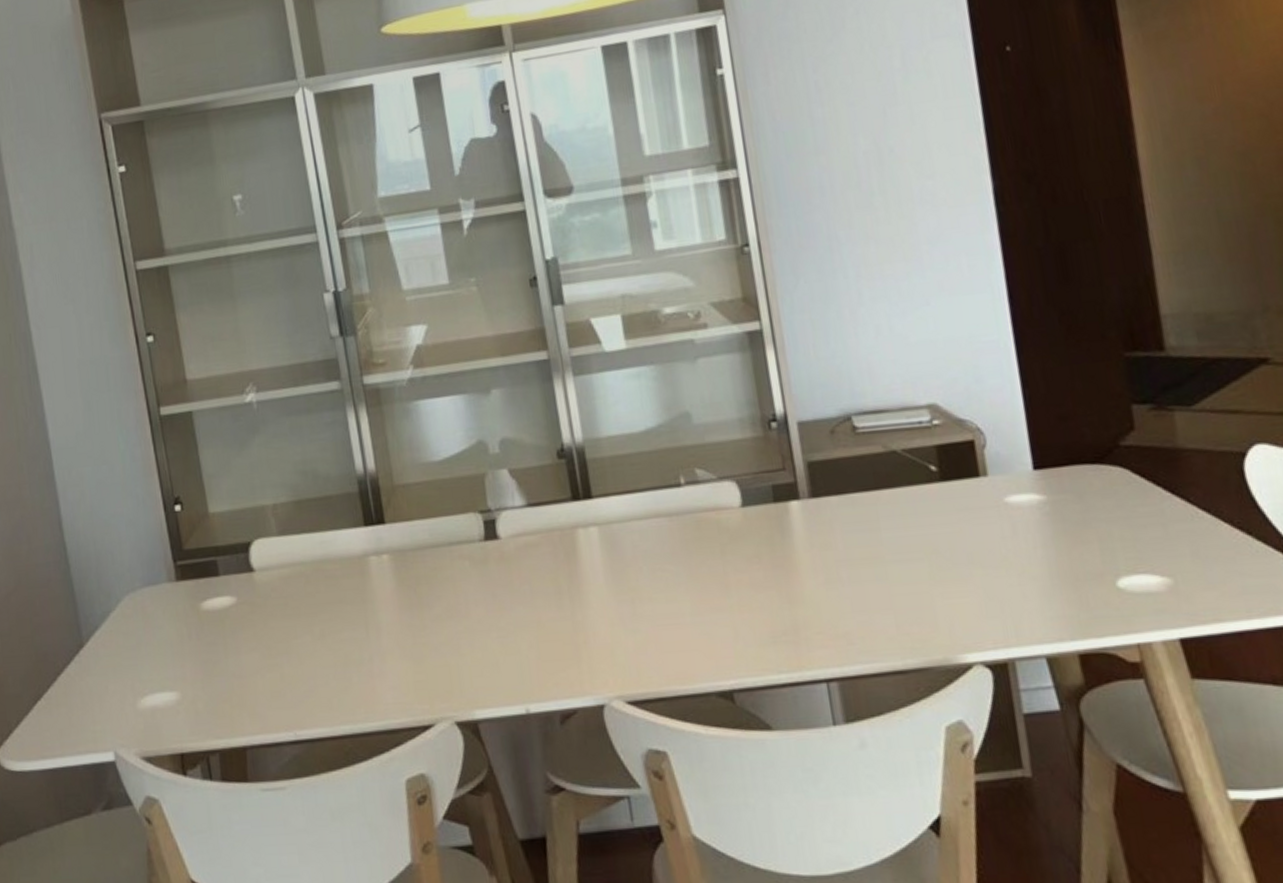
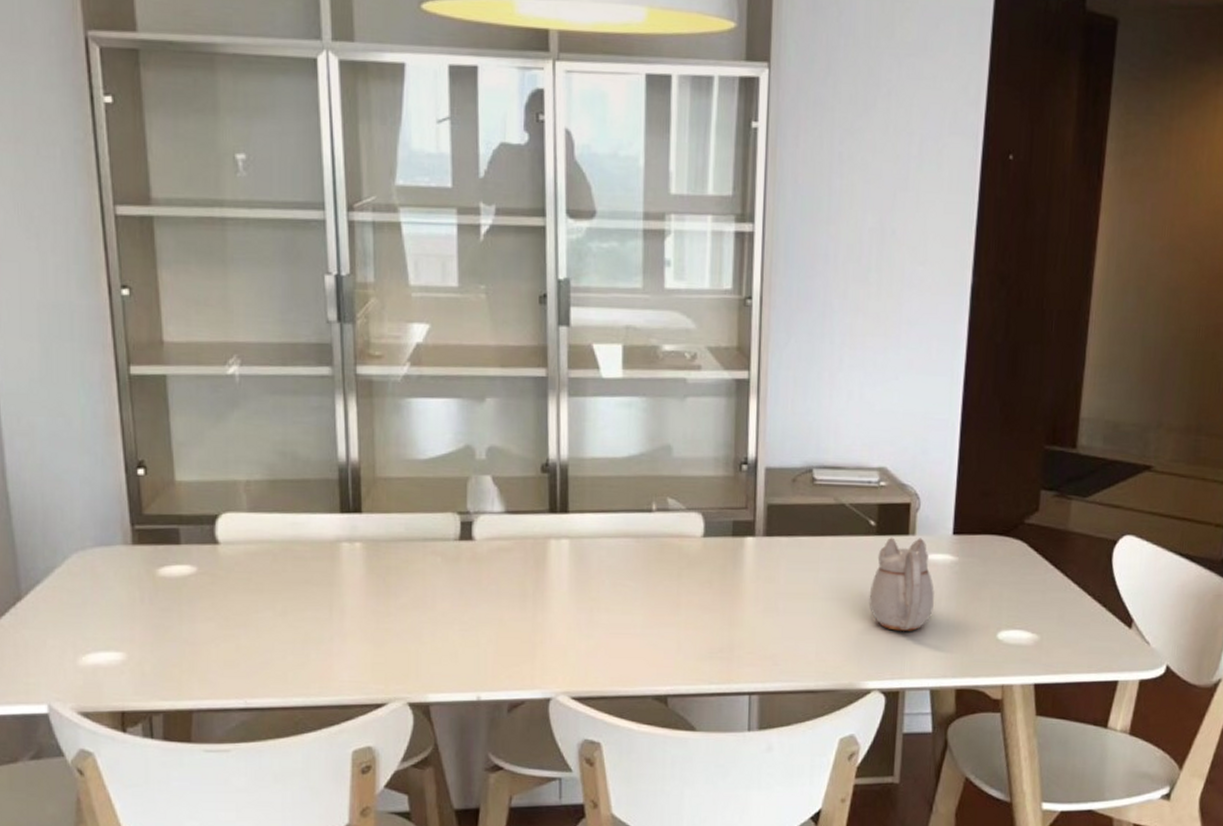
teapot: none [946,478,1029,591] -> present [868,537,934,632]

